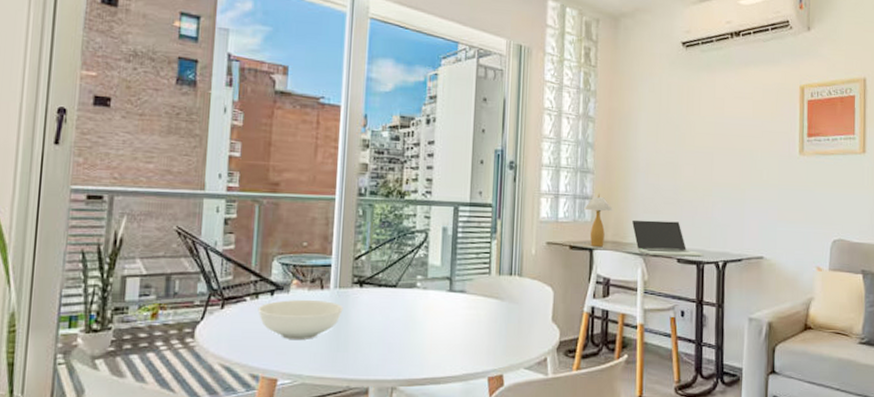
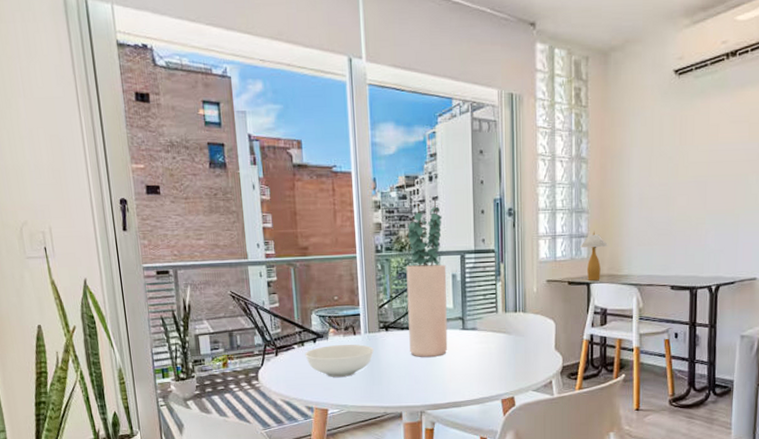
vase: none [386,143,437,321] -> present [406,199,448,357]
laptop: present [631,219,703,257] -> none [626,251,696,284]

